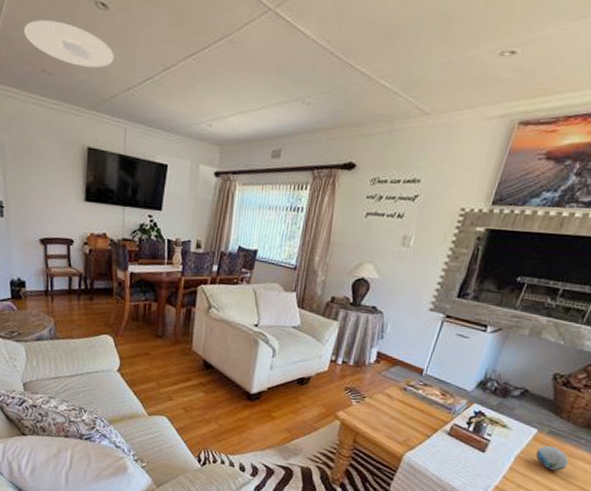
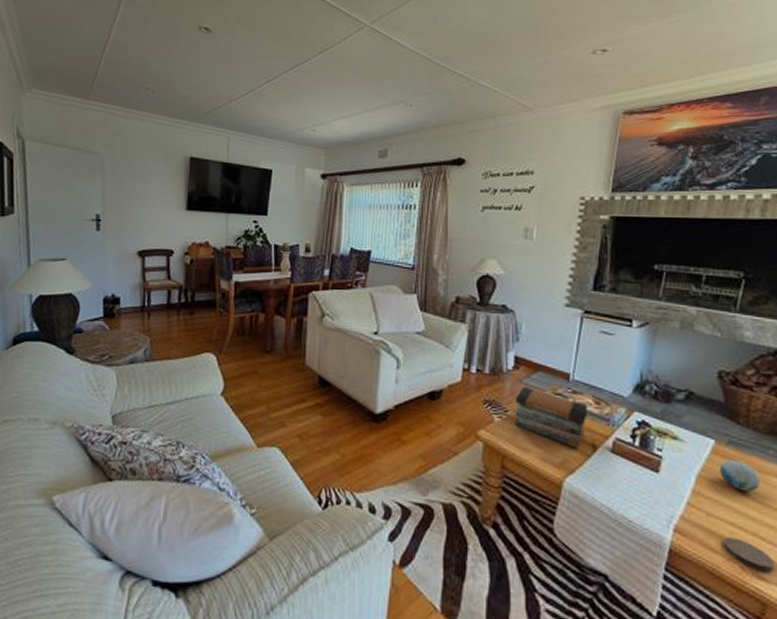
ceiling light: present [23,20,114,68] -> none [129,45,217,83]
book stack: none [369,377,435,430] -> present [514,386,588,449]

